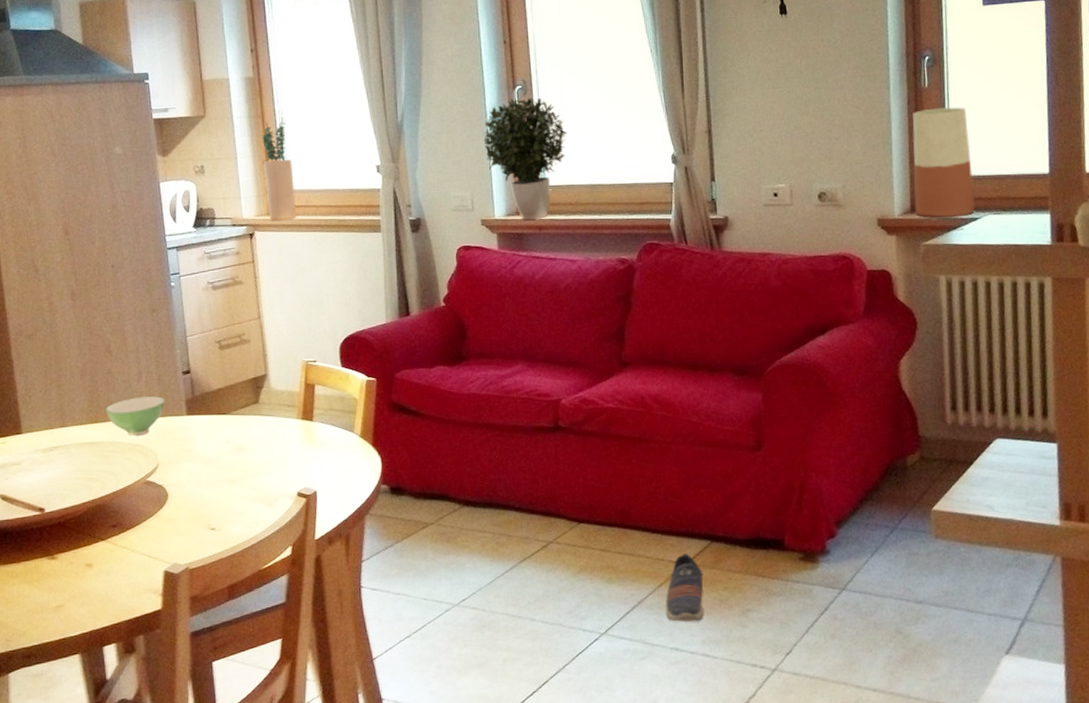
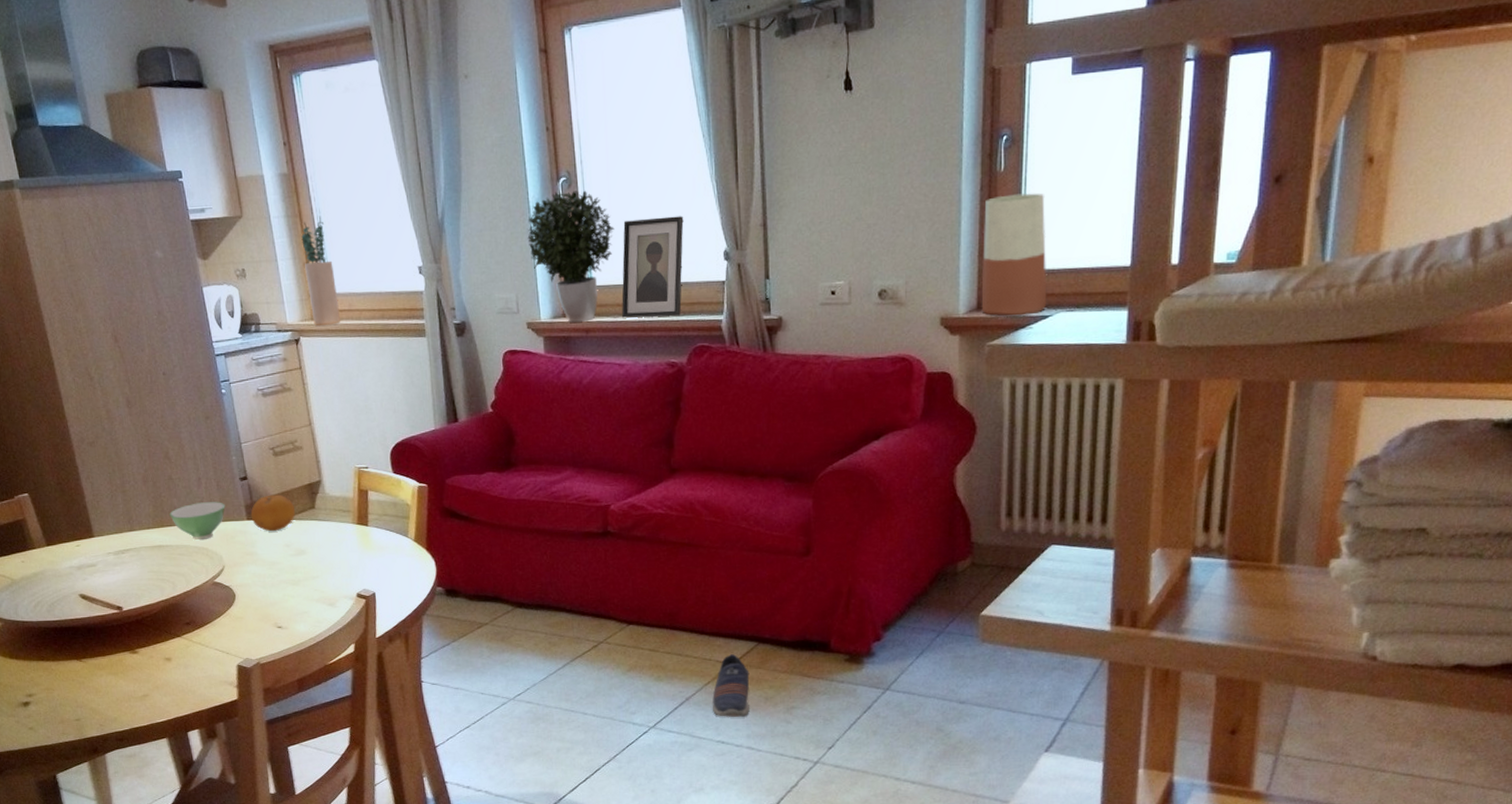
fruit: none [191,388,239,427] -> present [250,494,296,531]
picture frame: none [574,122,633,217] -> present [622,216,684,318]

